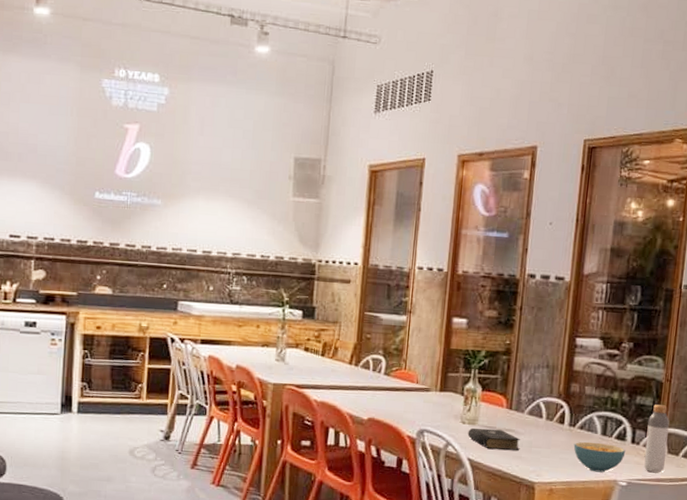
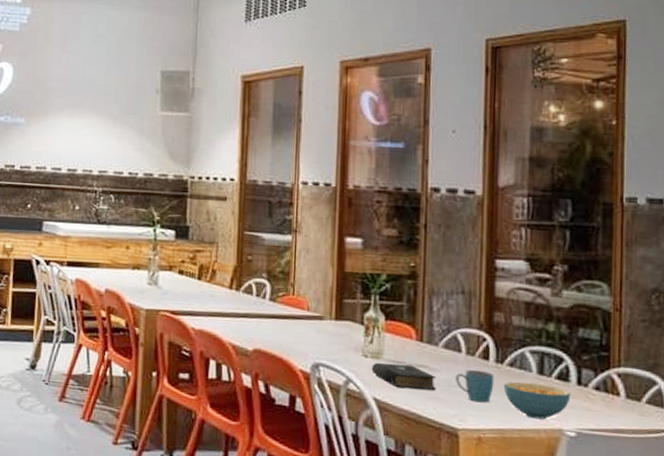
mug: none [535,433,567,460] -> present [455,370,495,403]
bottle: present [643,404,670,473] -> none [595,338,625,422]

